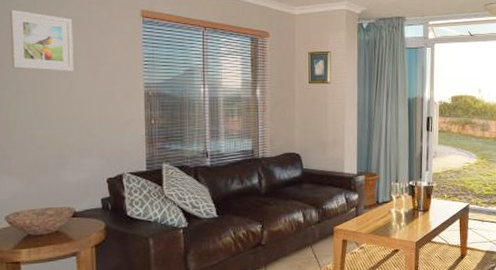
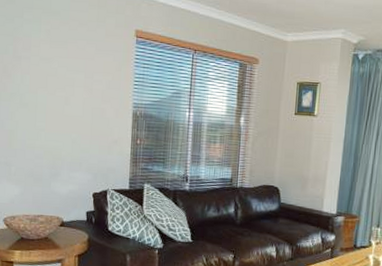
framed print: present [10,9,73,71] -> none [17,24,73,87]

